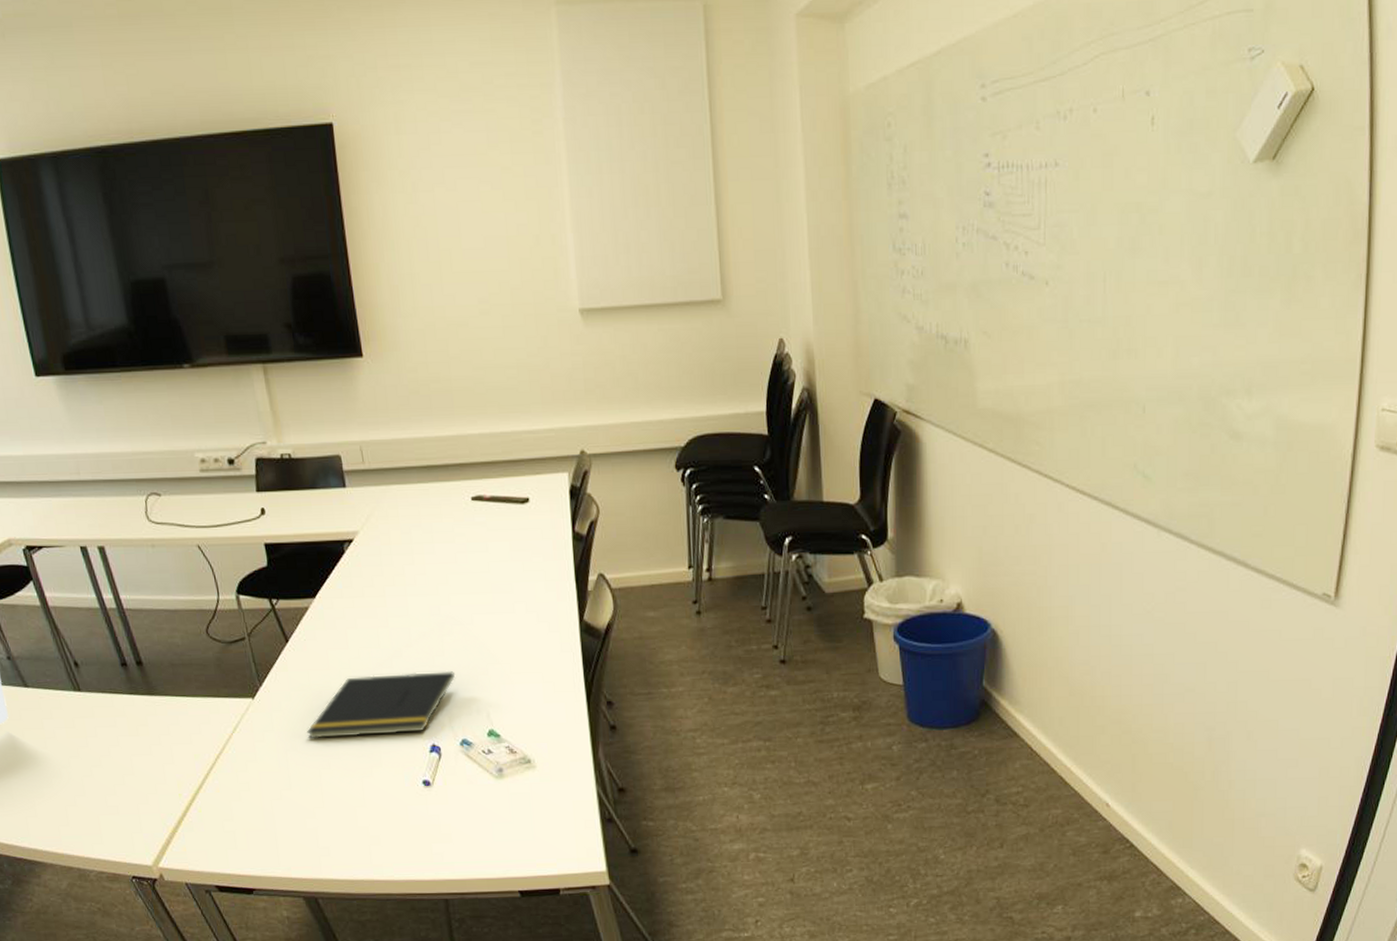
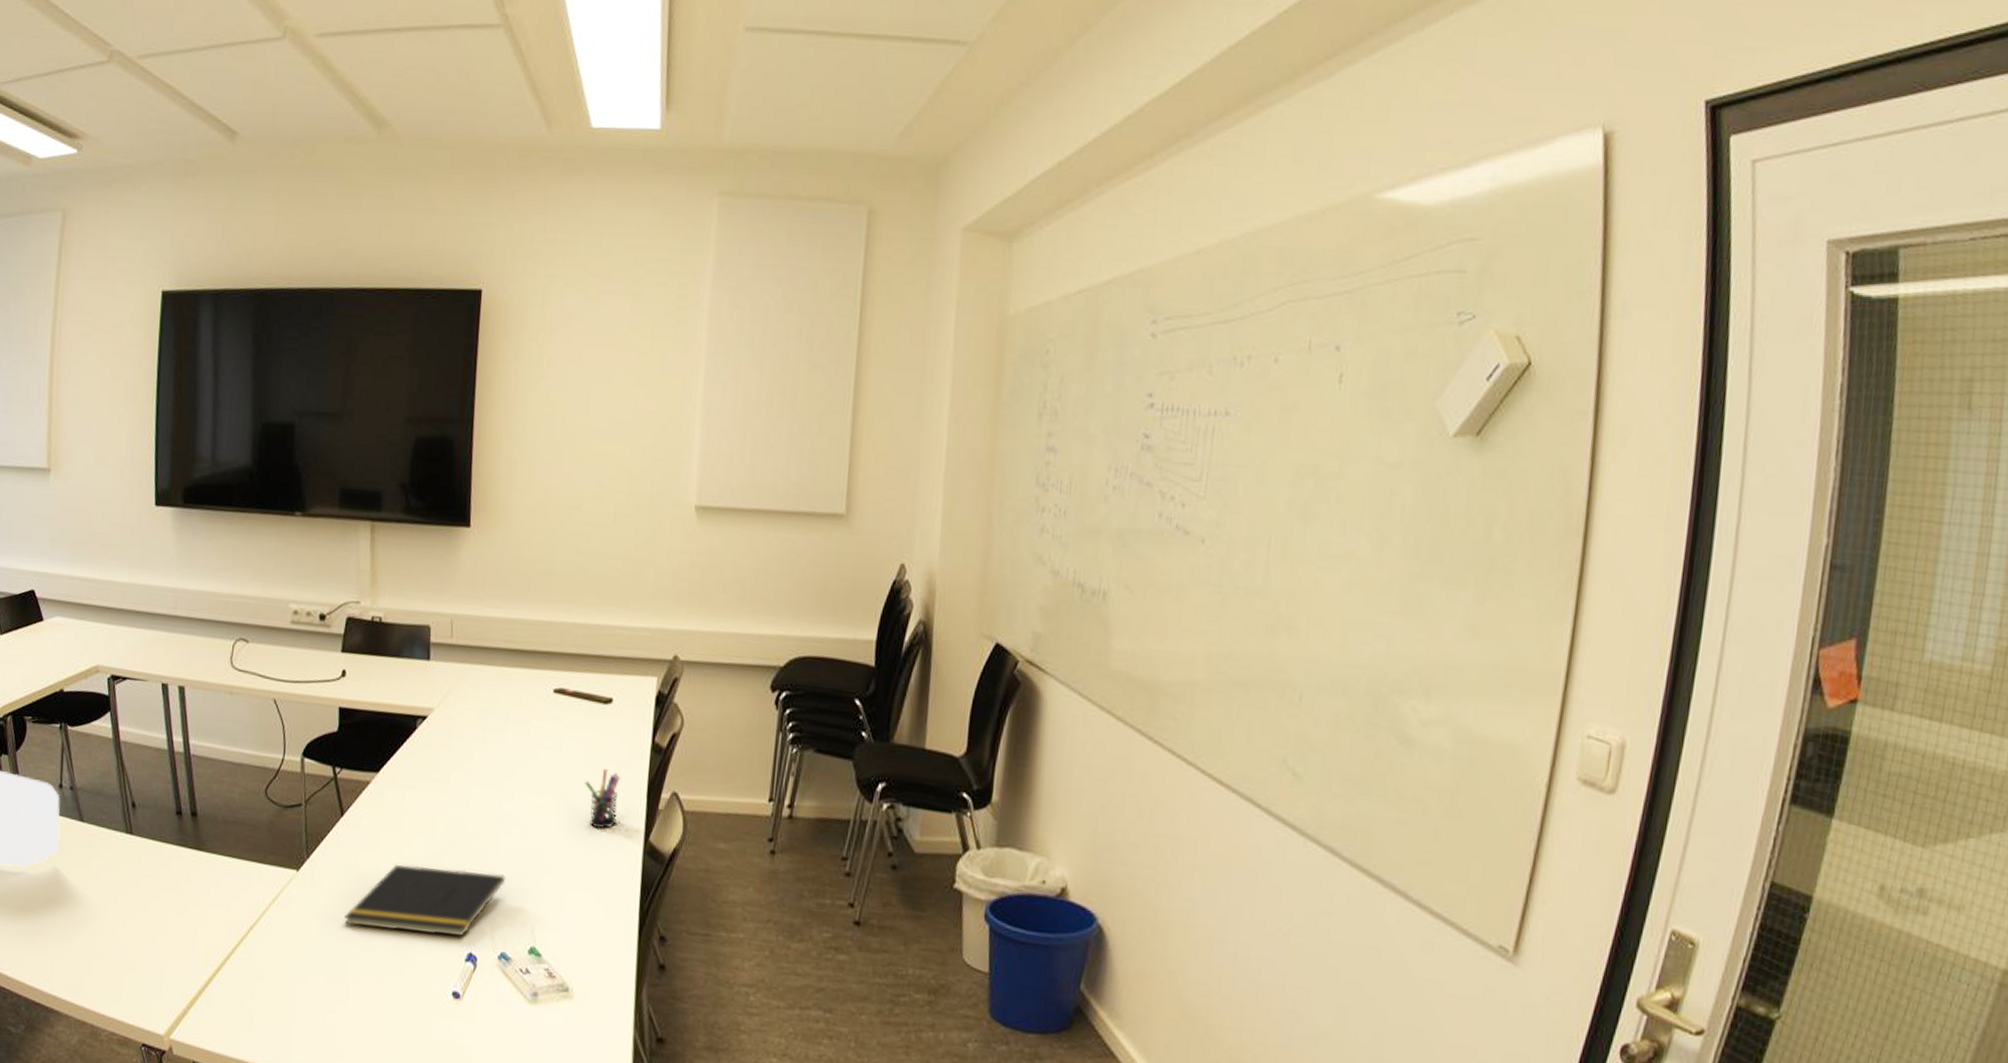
pen holder: none [515,561,551,616] -> present [584,768,620,828]

